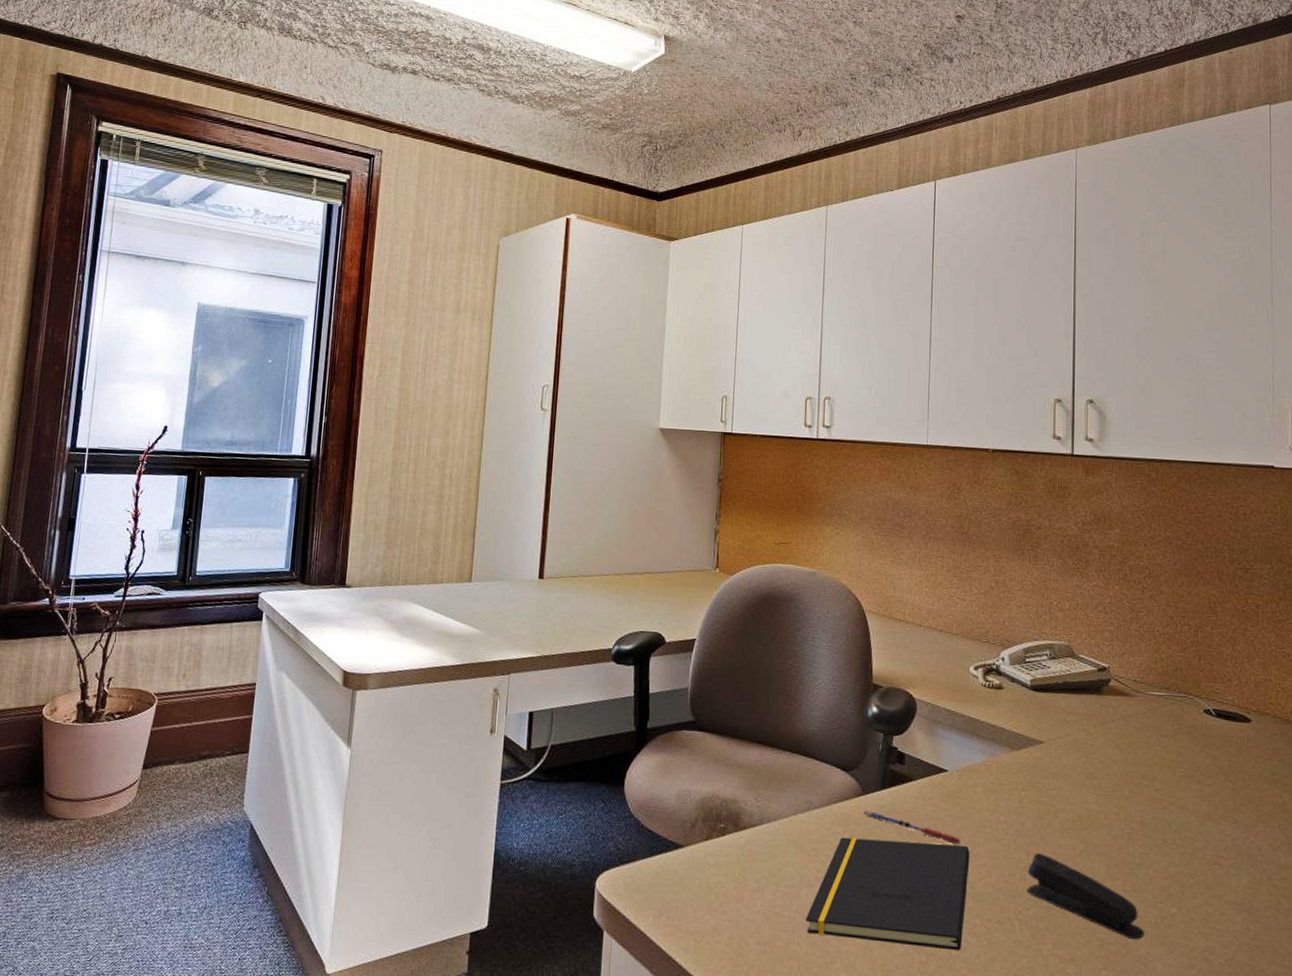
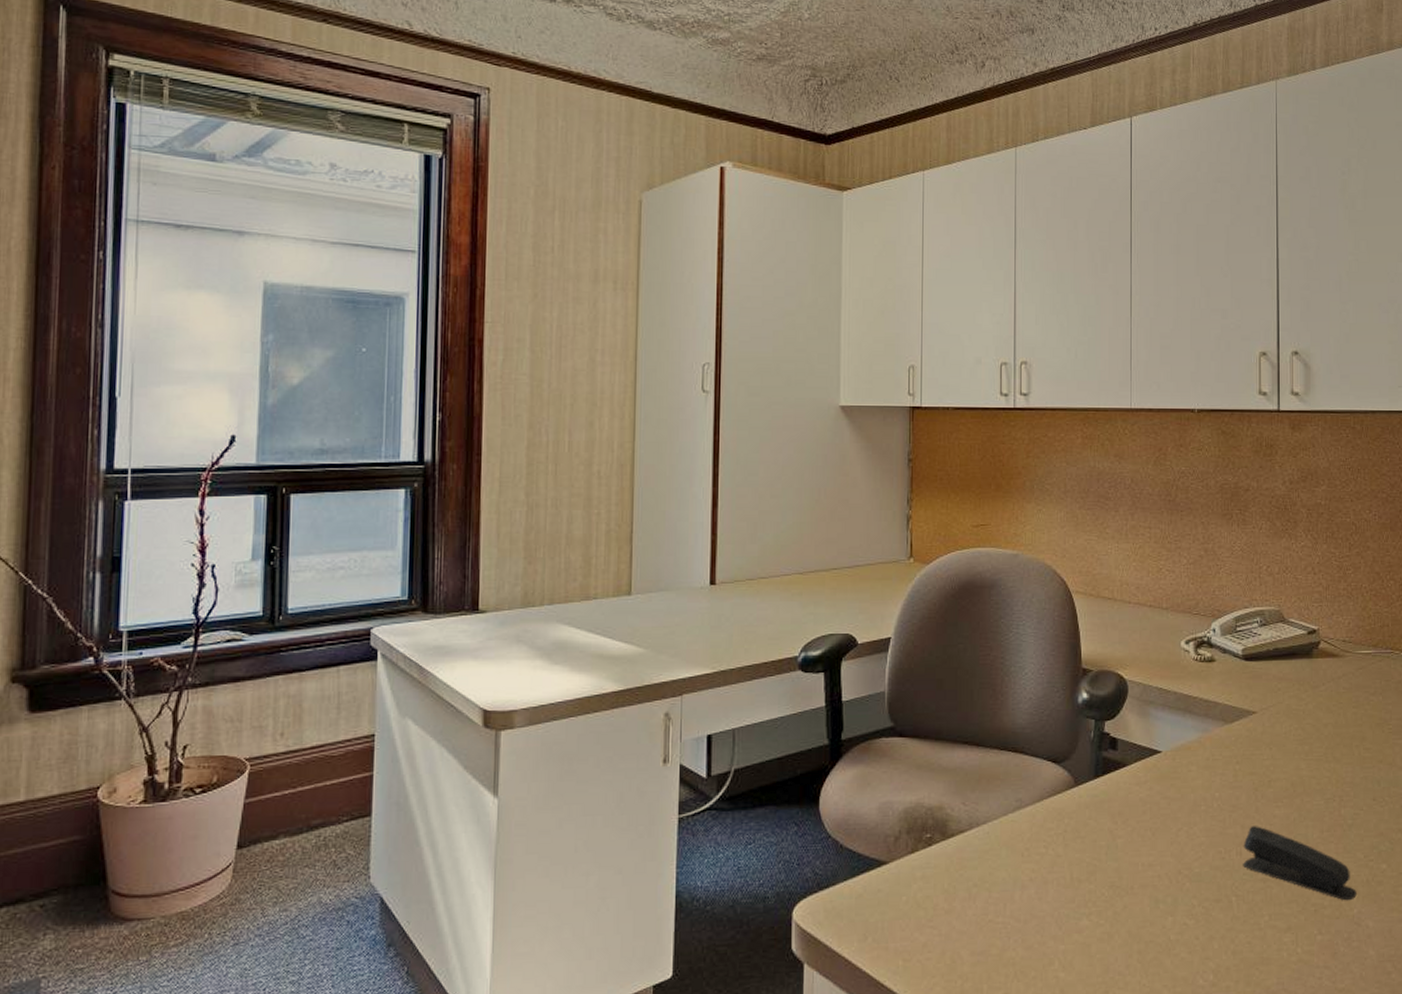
notepad: present [805,837,970,951] -> none [1020,826,1186,937]
pen: present [864,810,961,845] -> none [1077,802,1177,827]

